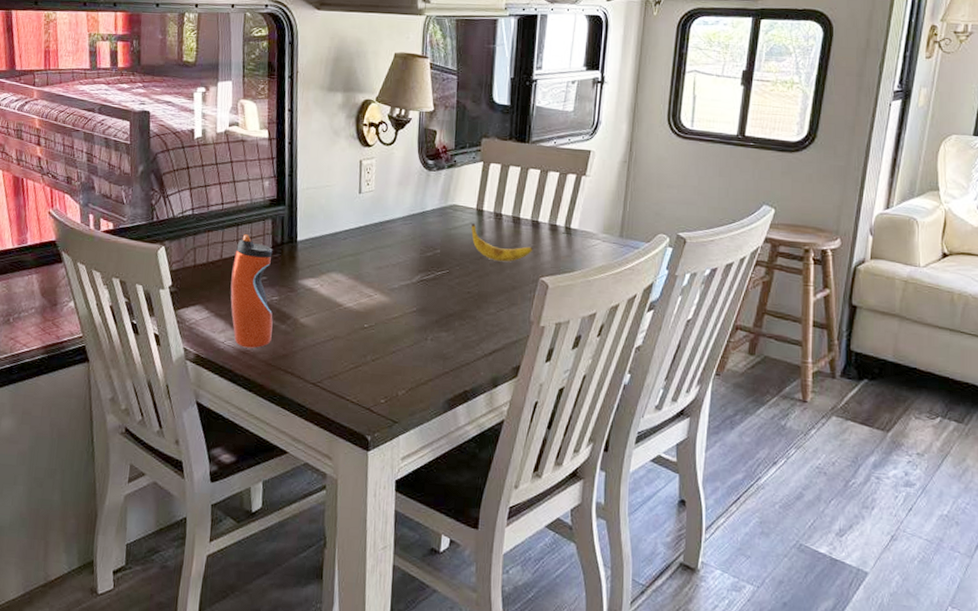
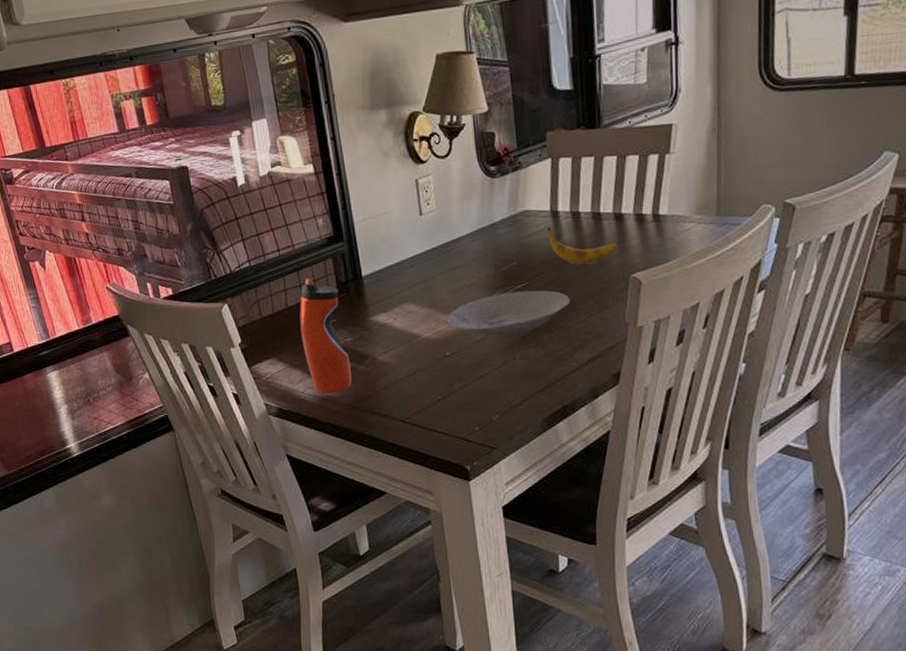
bowl: none [368,276,484,317] -> present [445,290,571,336]

